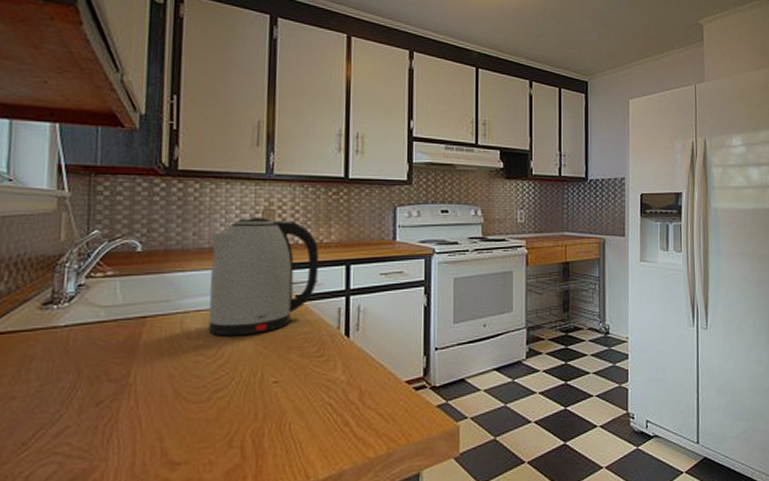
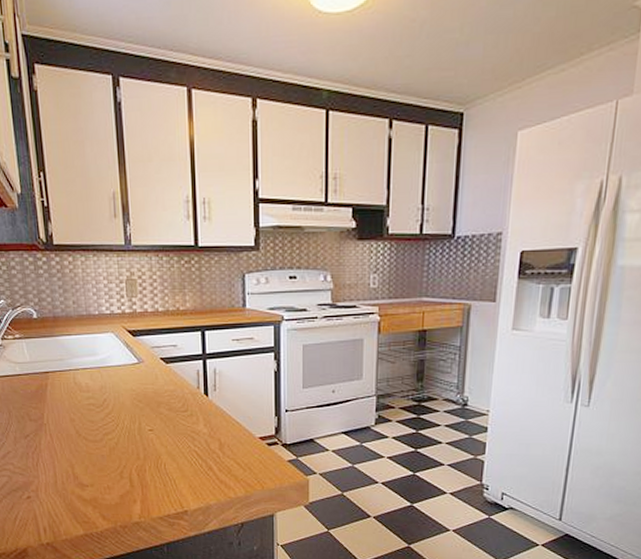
kettle: present [207,217,319,336] -> none [86,286,178,391]

